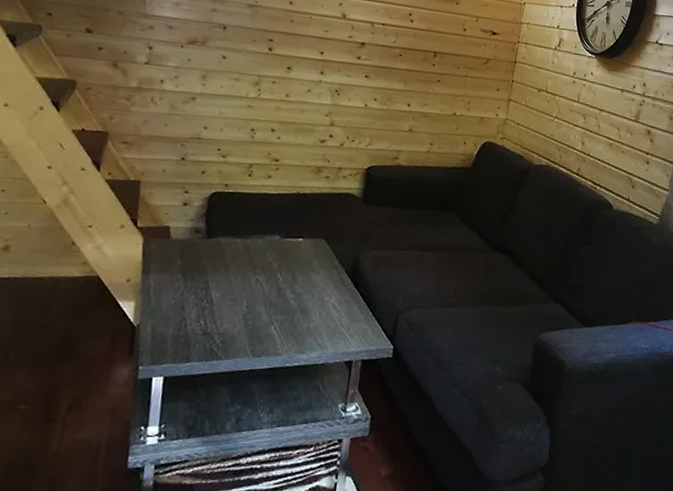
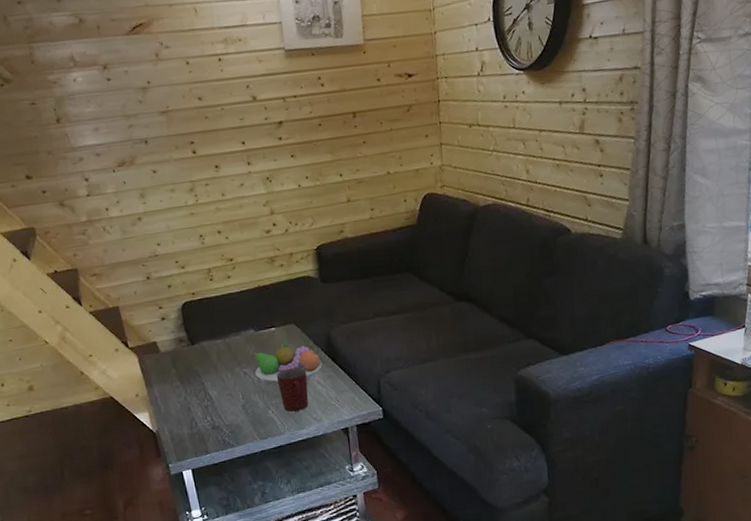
fruit bowl: none [268,255,343,301] -> present [253,341,322,385]
mug: none [288,284,324,333] -> present [276,367,309,412]

